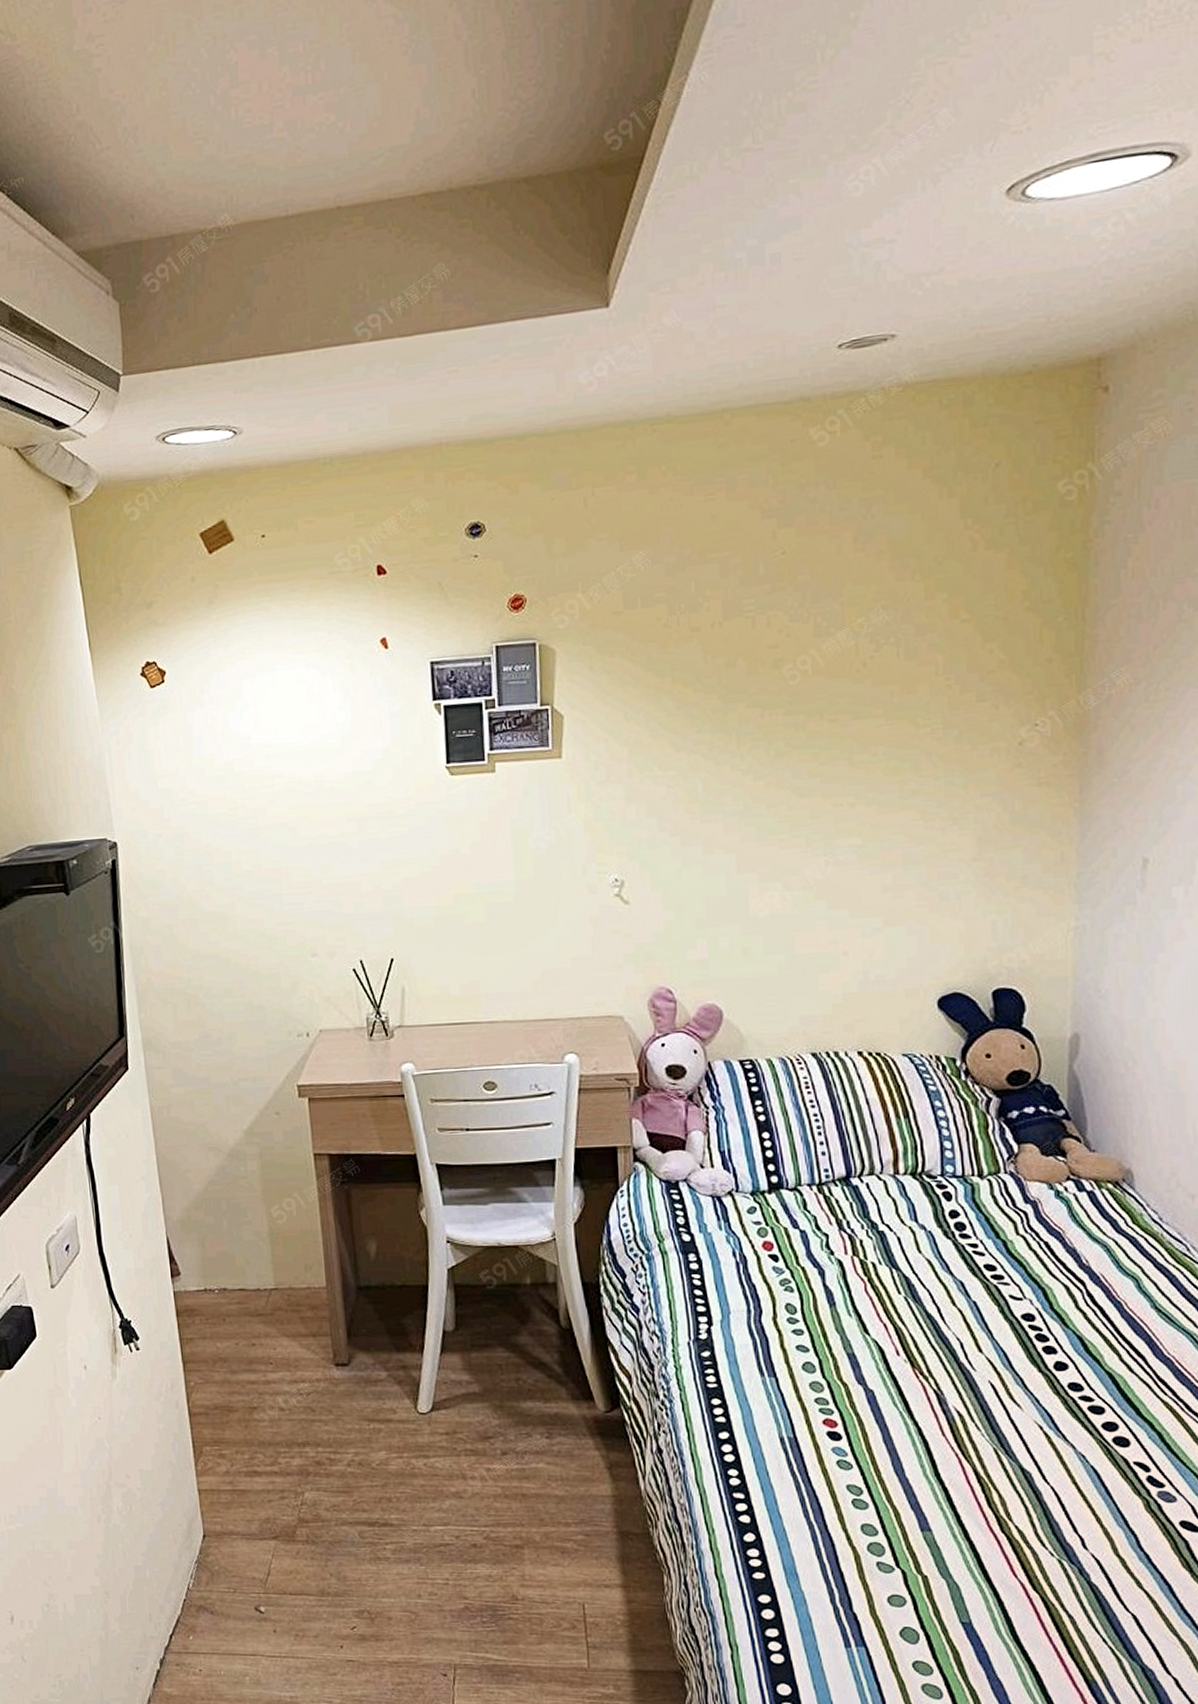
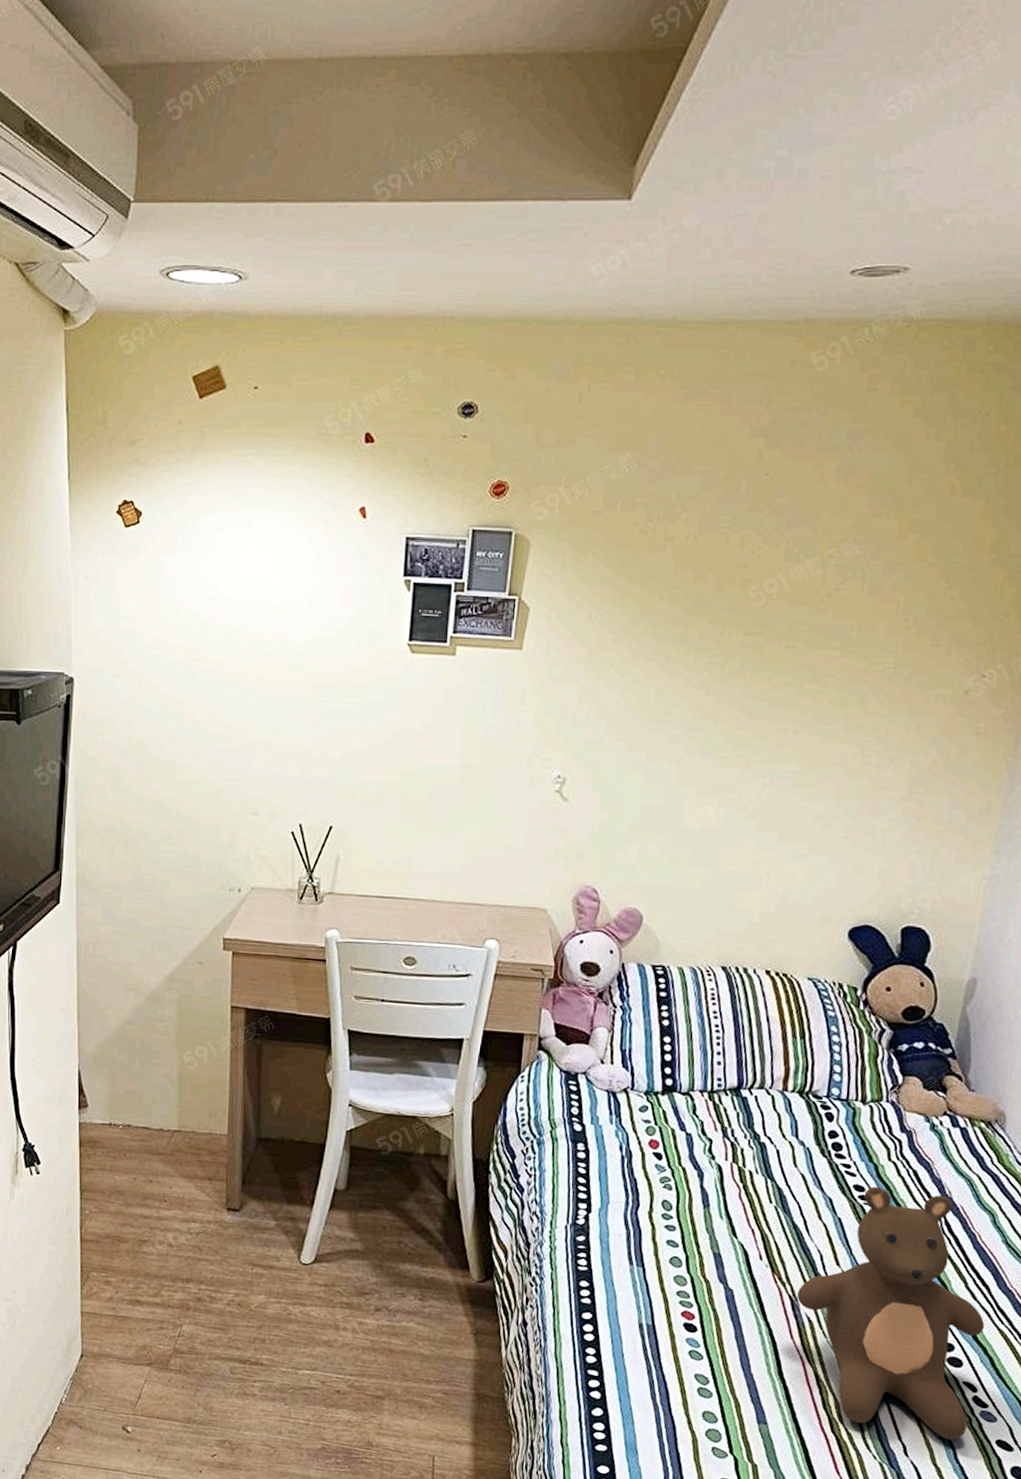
teddy bear: none [941,1264,1147,1526] -> present [796,1186,985,1440]

